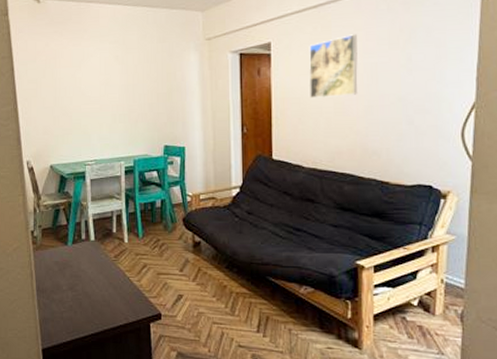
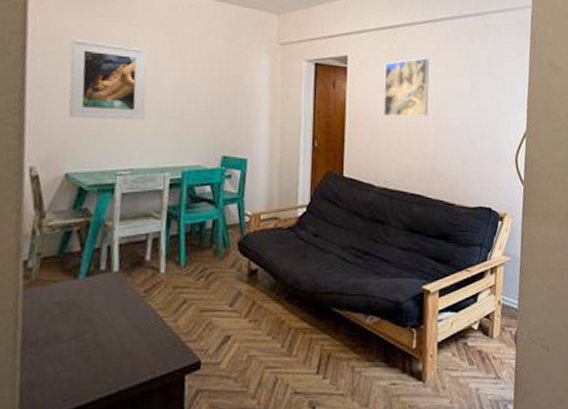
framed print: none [43,57,101,121] -> present [68,39,148,120]

